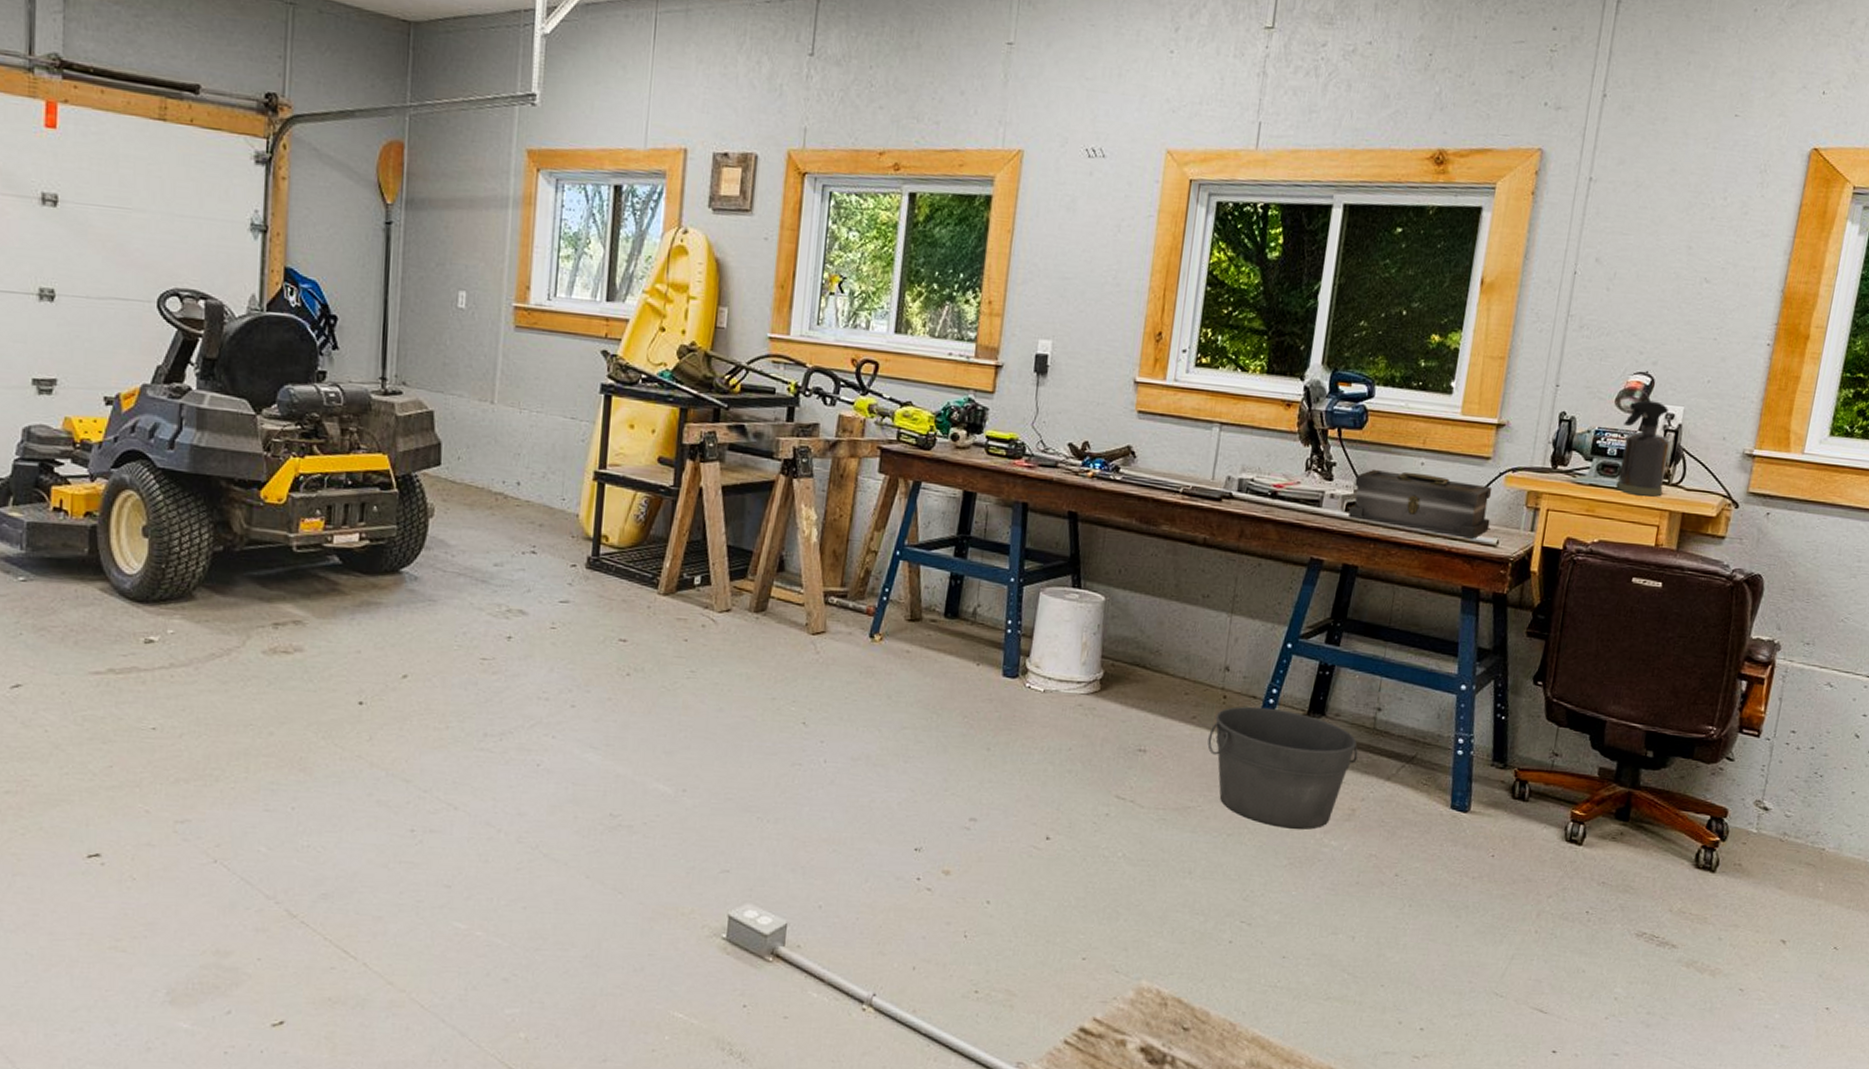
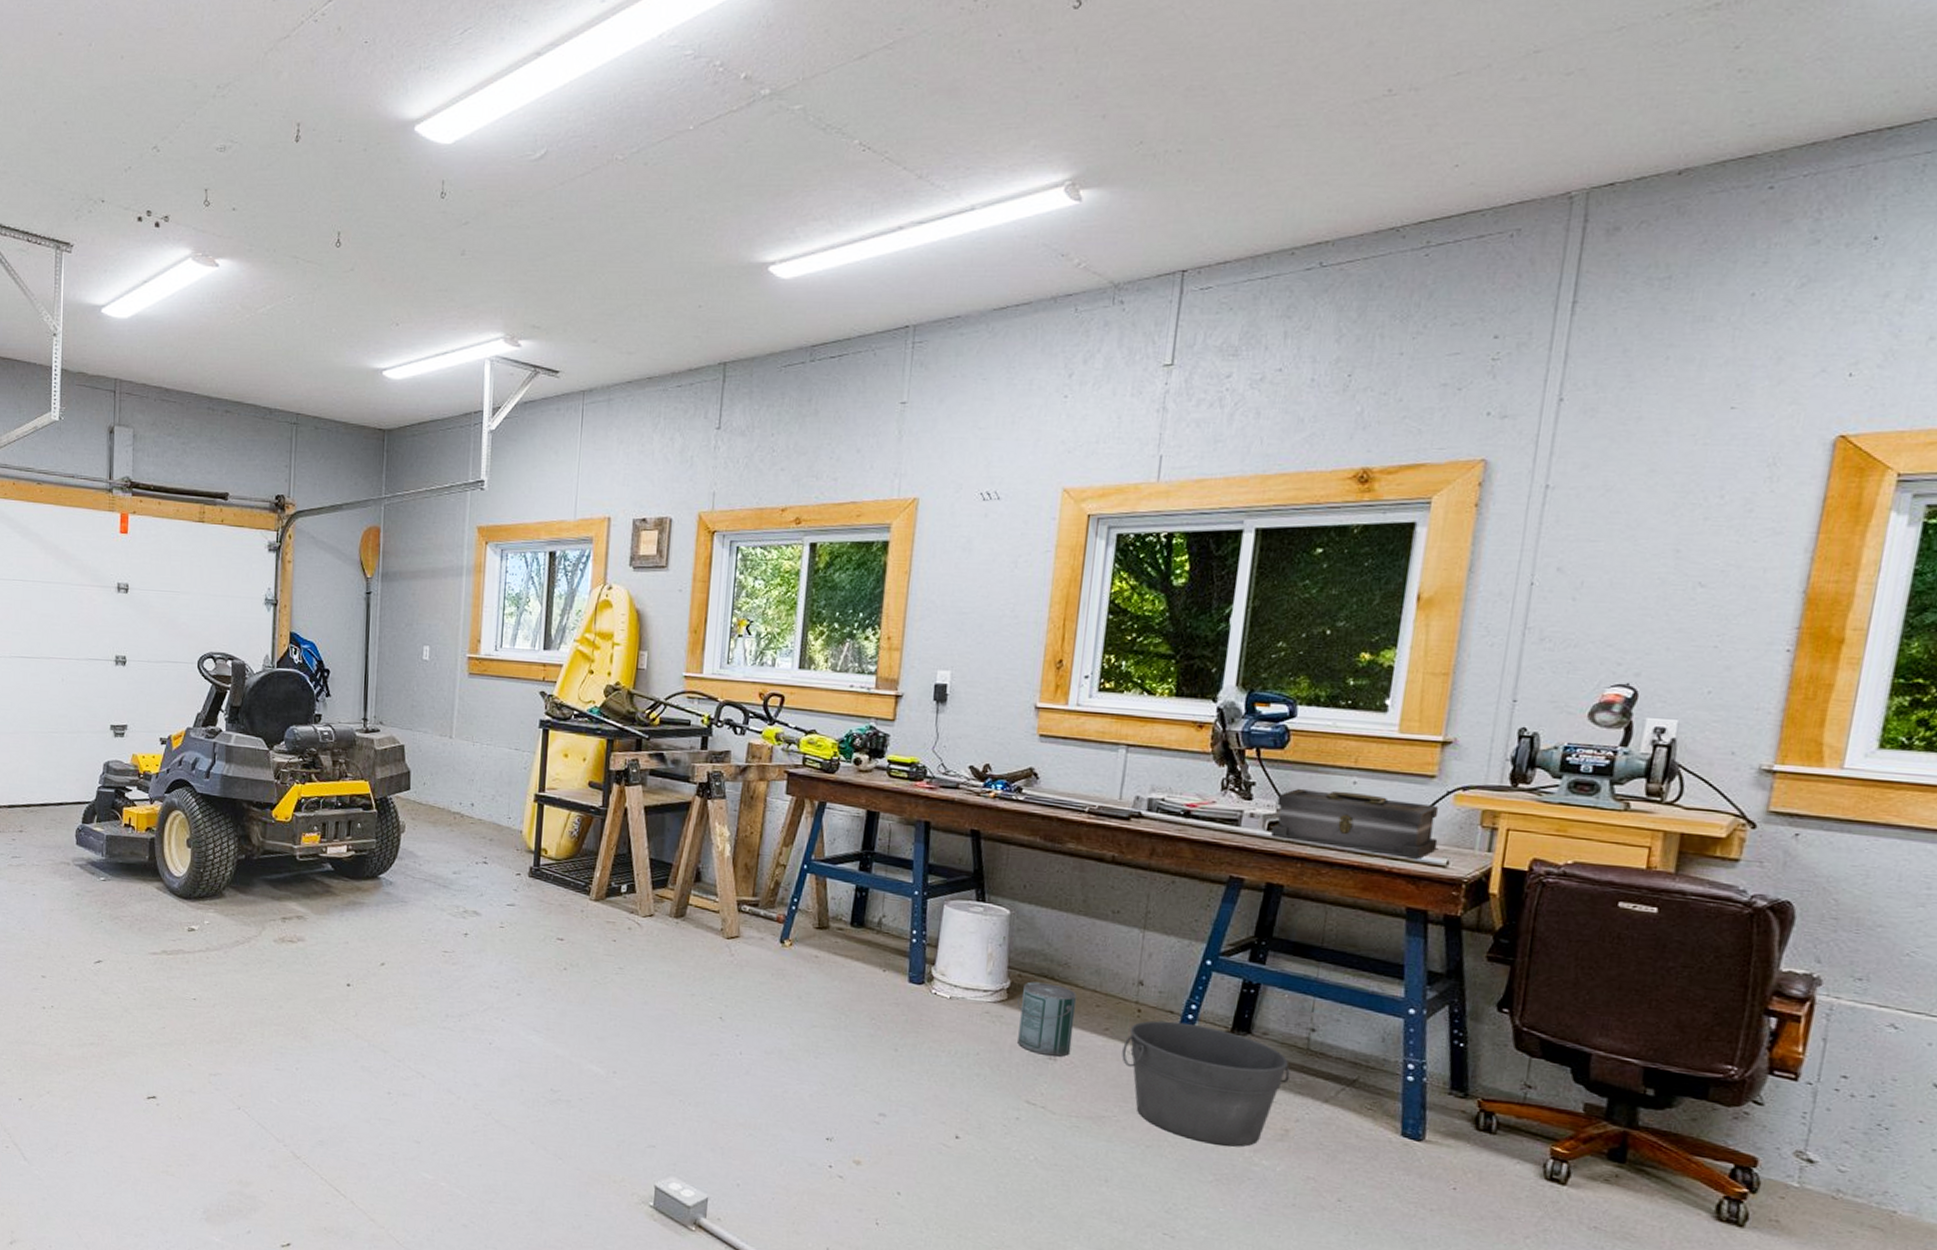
paint can: none [1109,671,1168,748] -> present [1017,981,1077,1057]
spray bottle: present [1616,399,1670,497] -> none [1593,713,1661,816]

